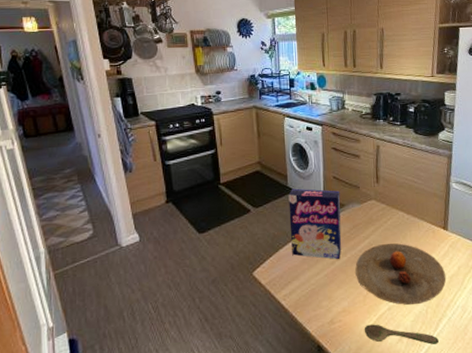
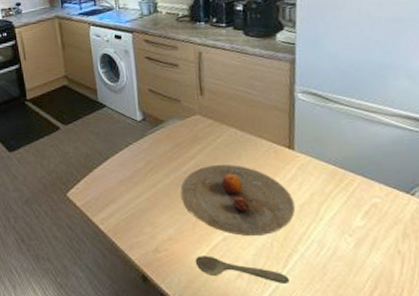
cereal box: present [288,188,342,259] -> none [99,103,163,181]

